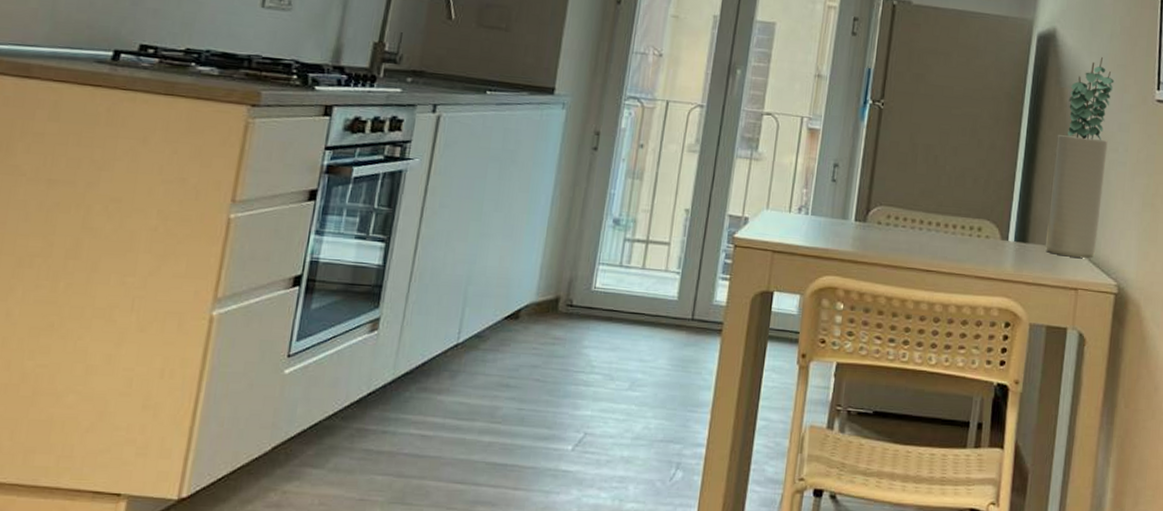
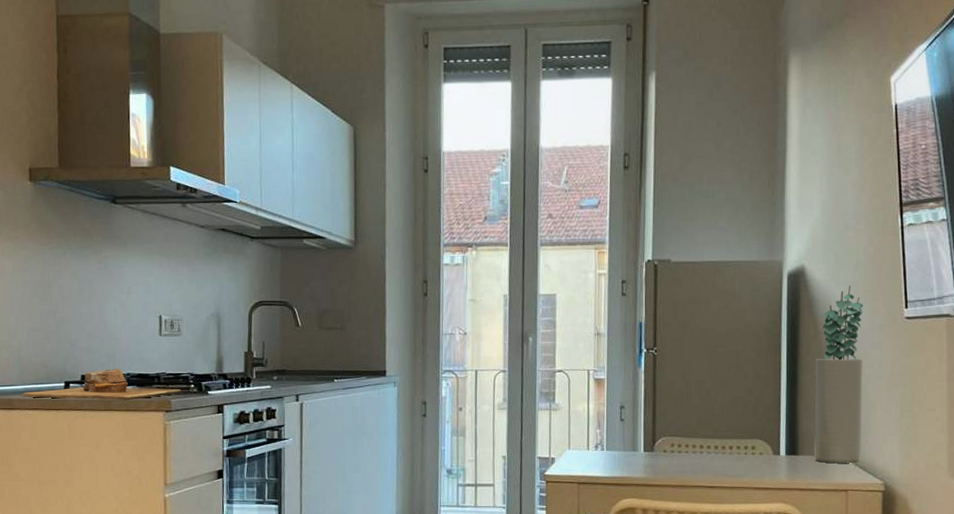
cutting board: none [48,40,278,86] -> present [22,369,181,401]

